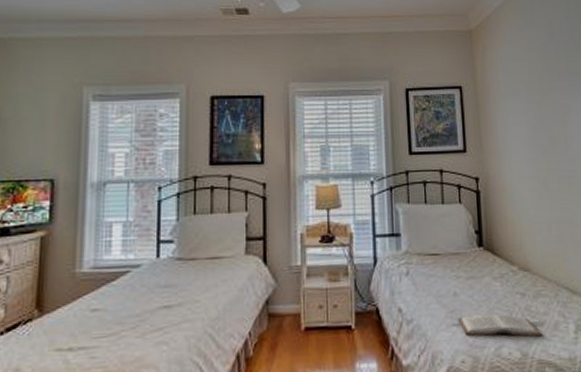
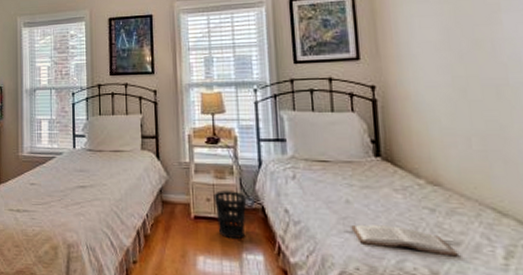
wastebasket: none [326,294,361,349] -> present [213,190,247,240]

